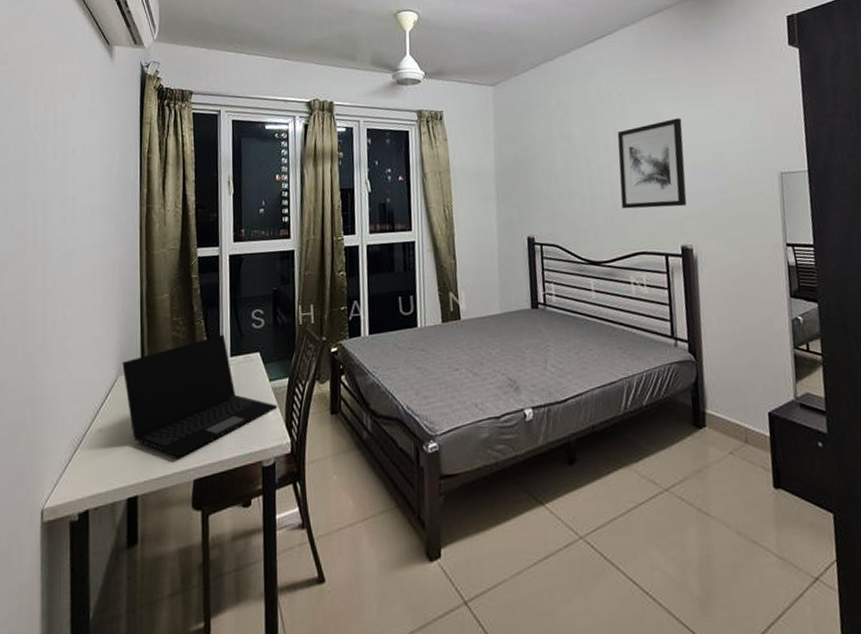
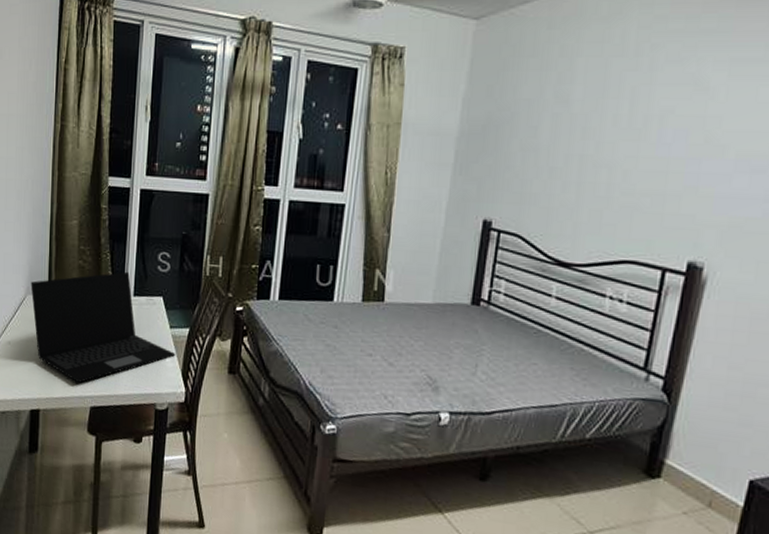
wall art: present [617,118,687,209] -> none [617,90,736,211]

